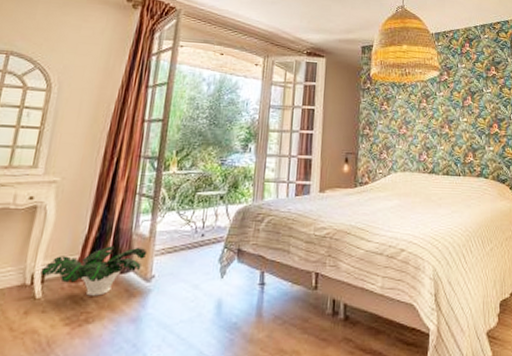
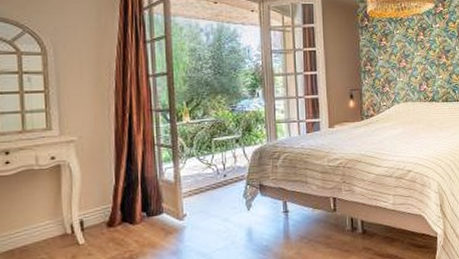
potted plant: present [40,246,148,296] -> none [79,191,176,237]

